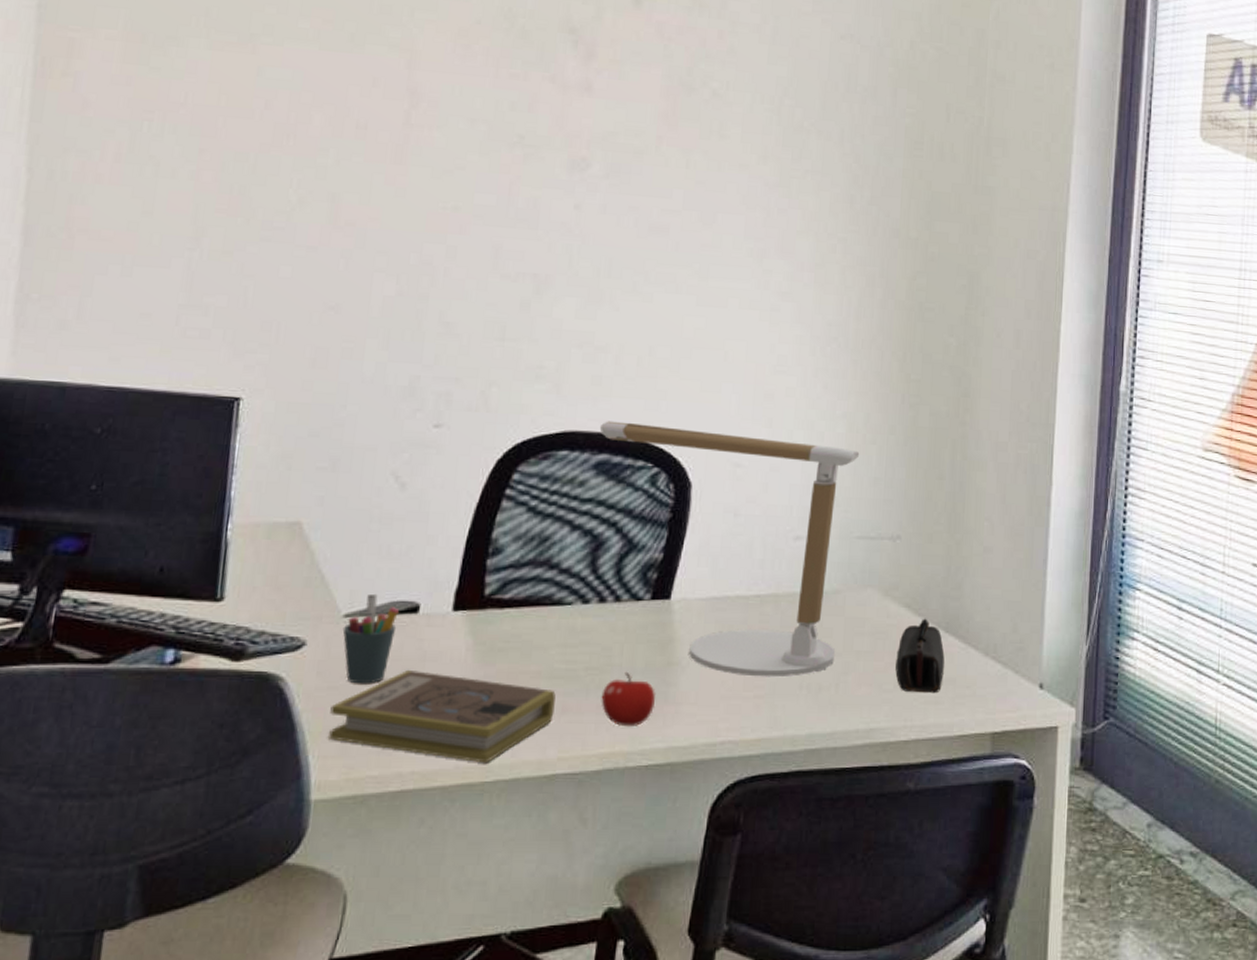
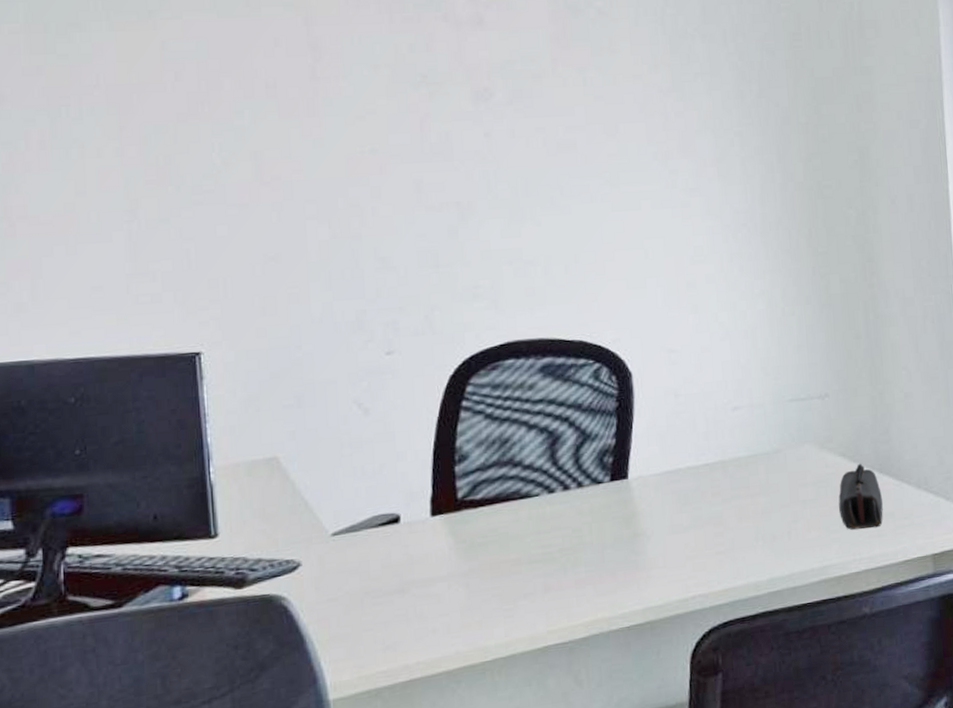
book: present [327,670,556,764] -> none [333,572,538,646]
pen holder: present [342,593,399,684] -> none [332,511,381,593]
desk lamp: present [599,421,860,678] -> none [539,322,784,537]
apple: present [601,671,657,727] -> none [578,547,629,596]

